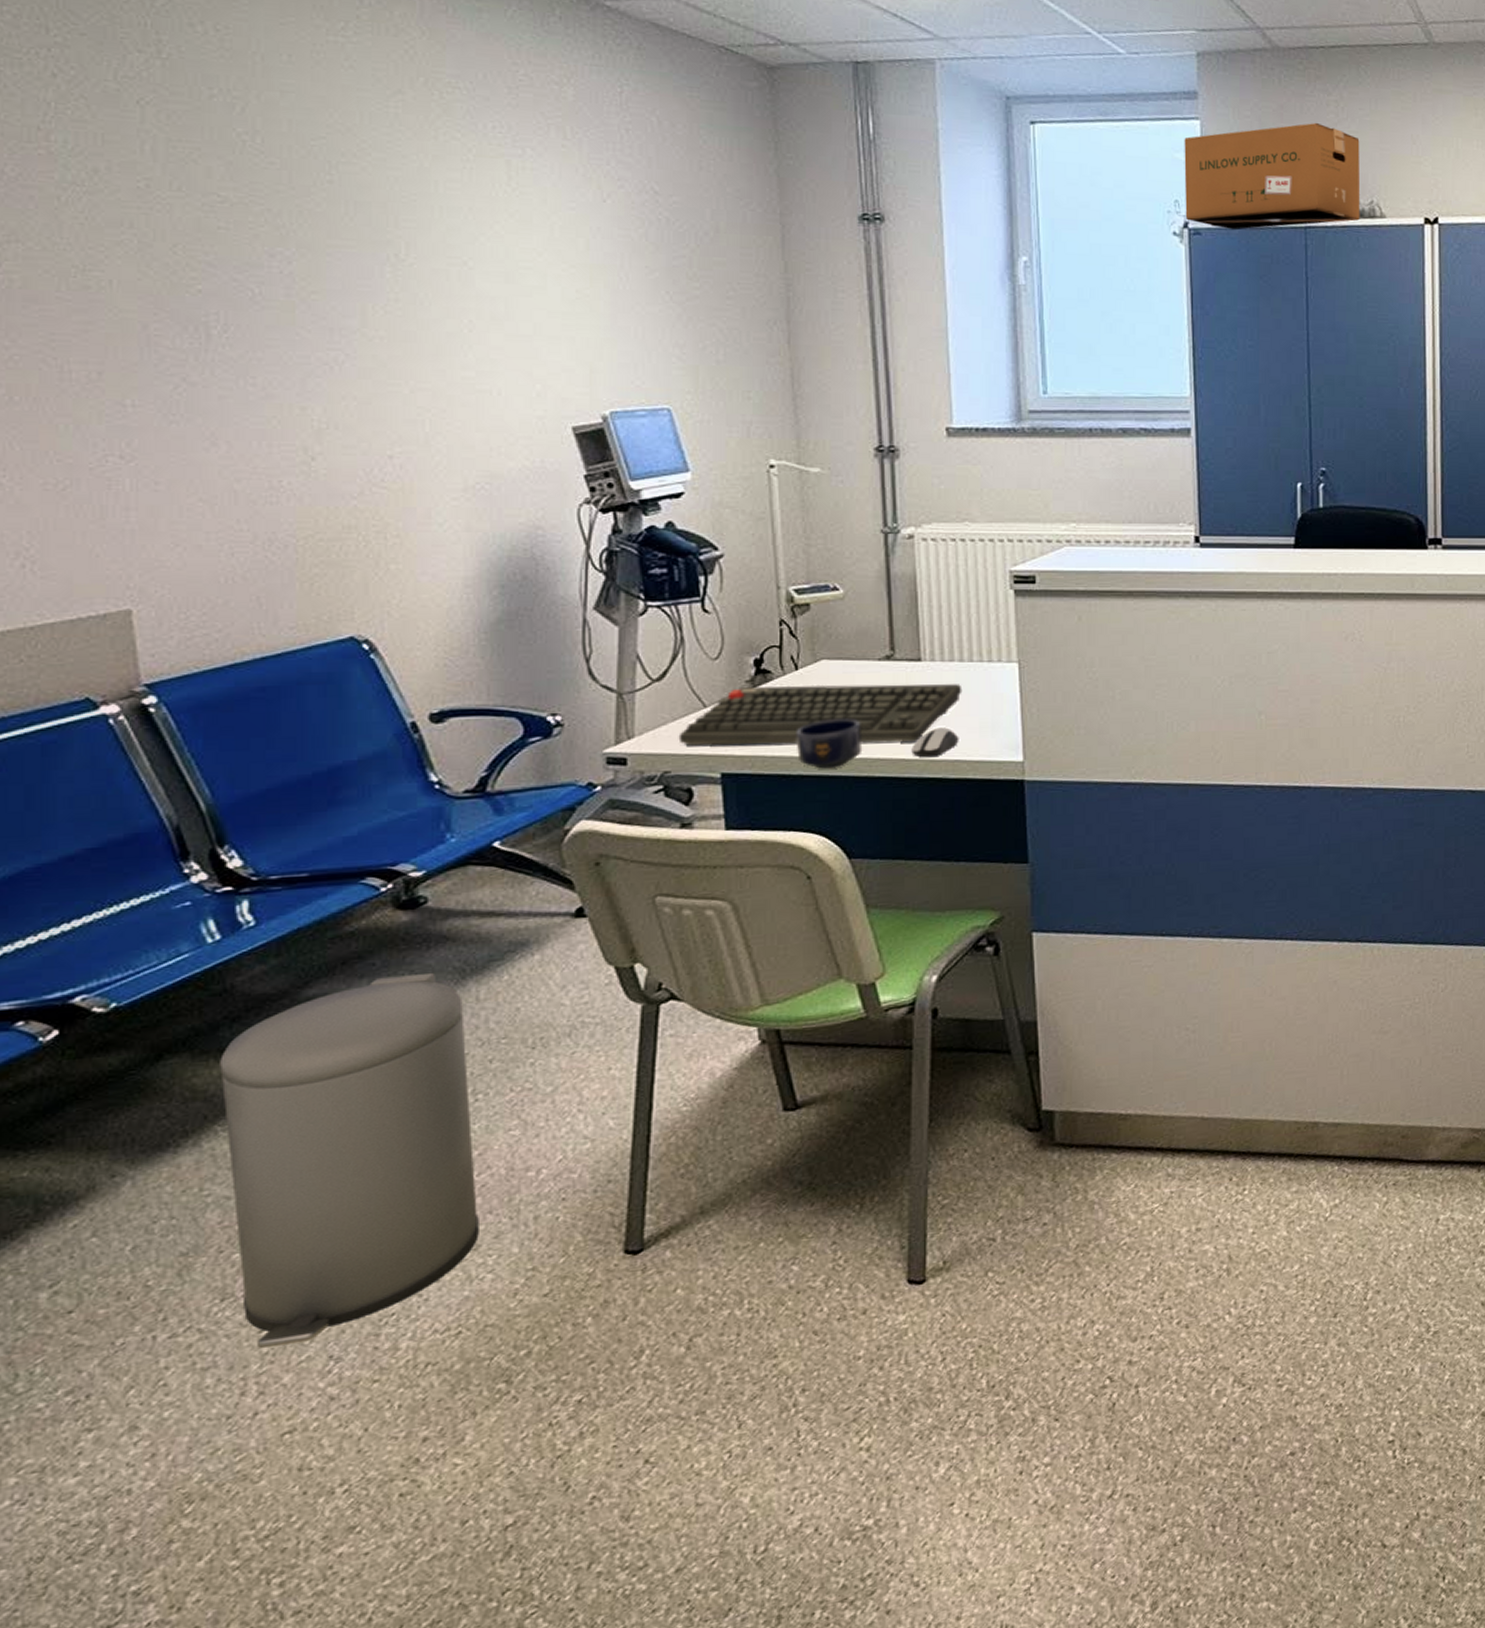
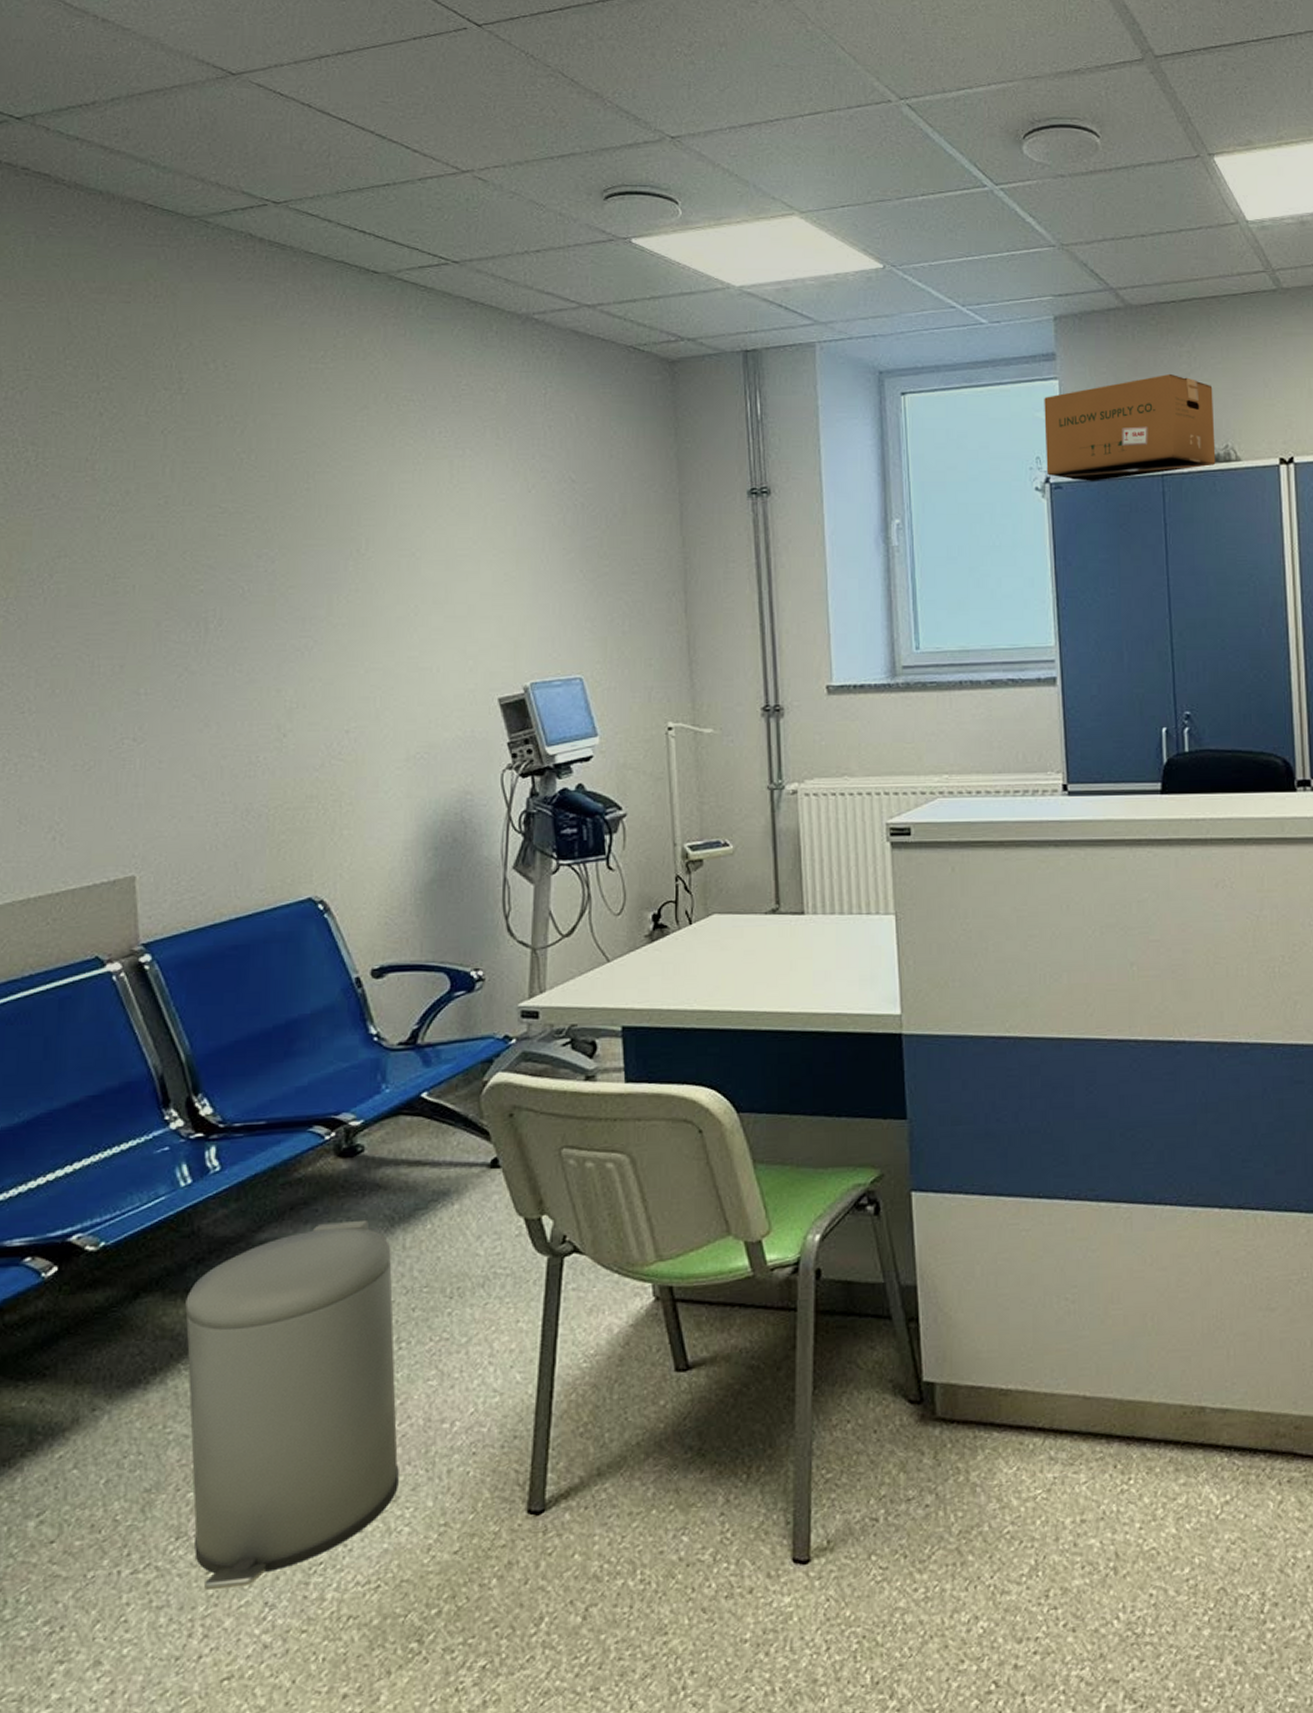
computer keyboard: present [678,684,963,746] -> none [584,937,843,999]
mug: present [796,718,863,769] -> none [689,972,750,1022]
computer mouse: present [911,727,959,757] -> none [795,980,840,1010]

